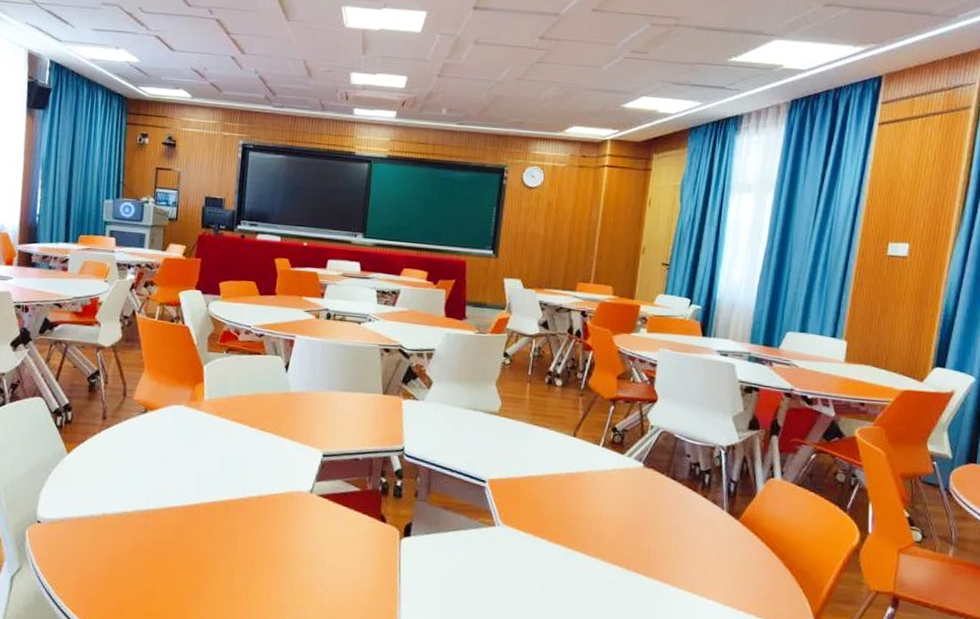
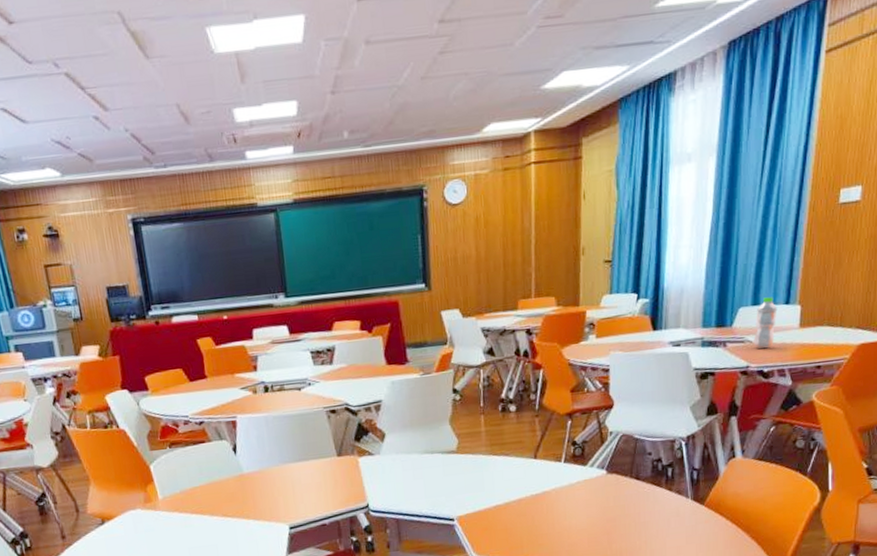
water bottle: none [799,327,824,376] -> present [753,297,778,349]

